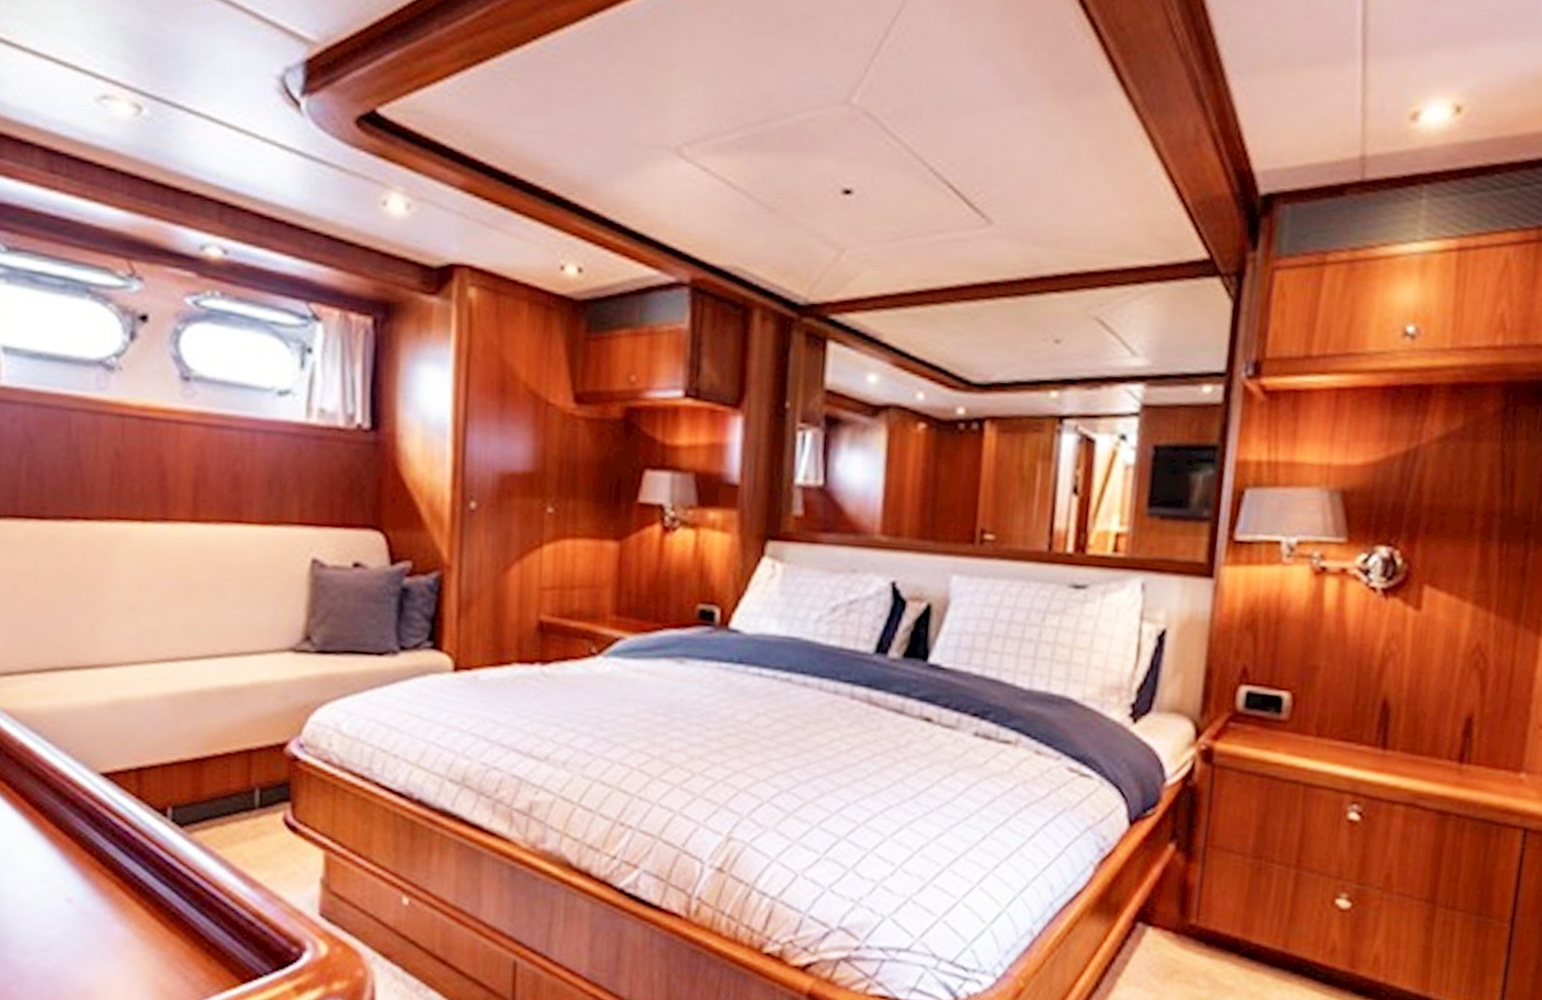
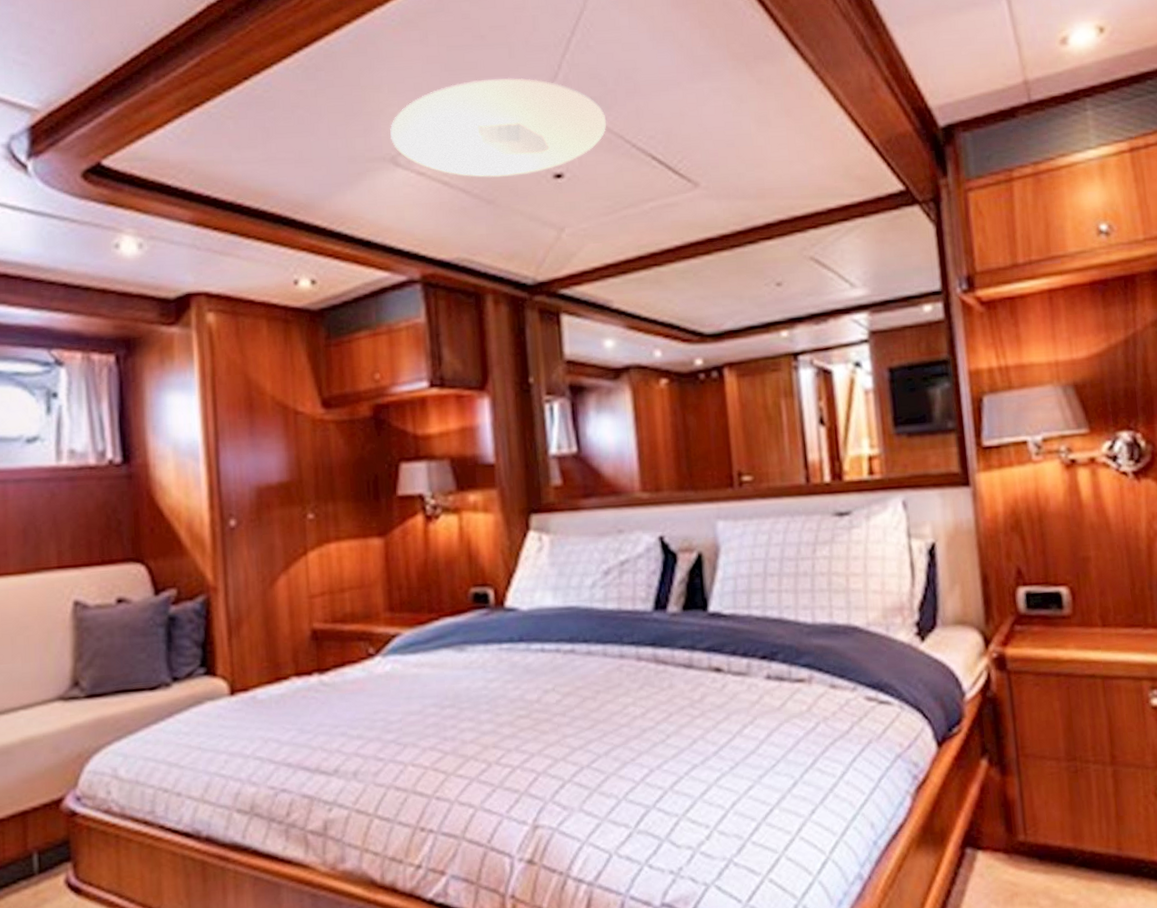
ceiling light: none [678,73,908,187] -> present [390,77,607,179]

